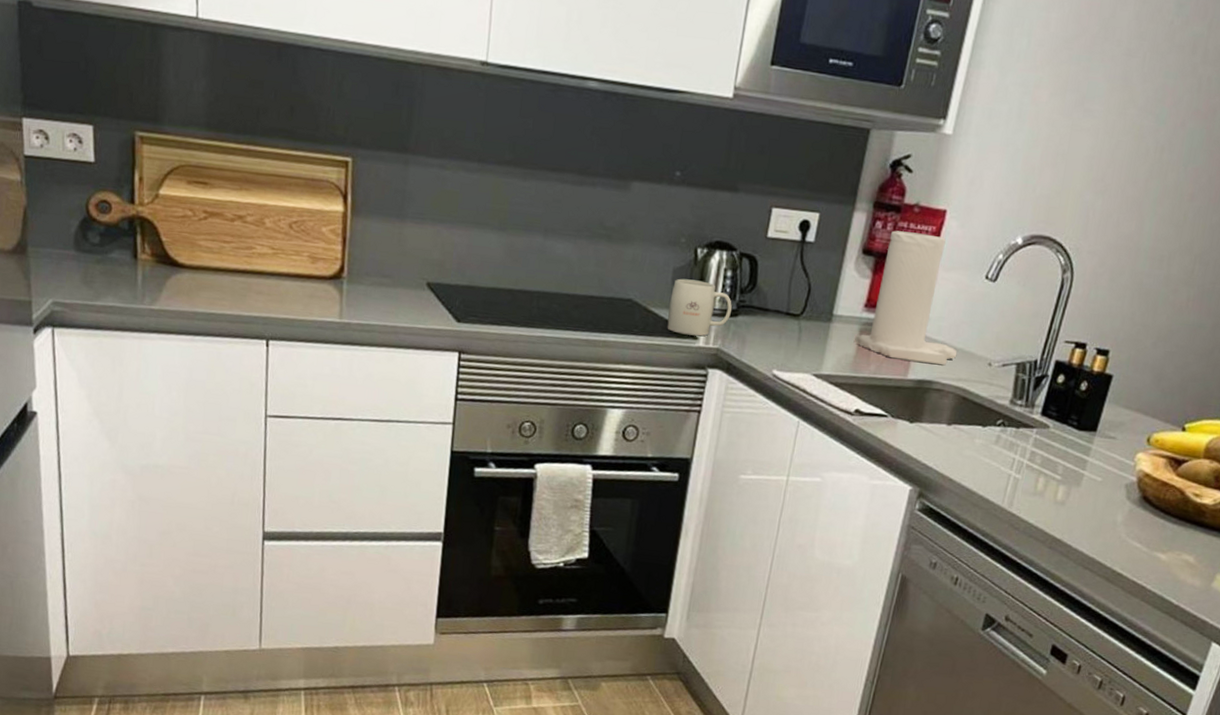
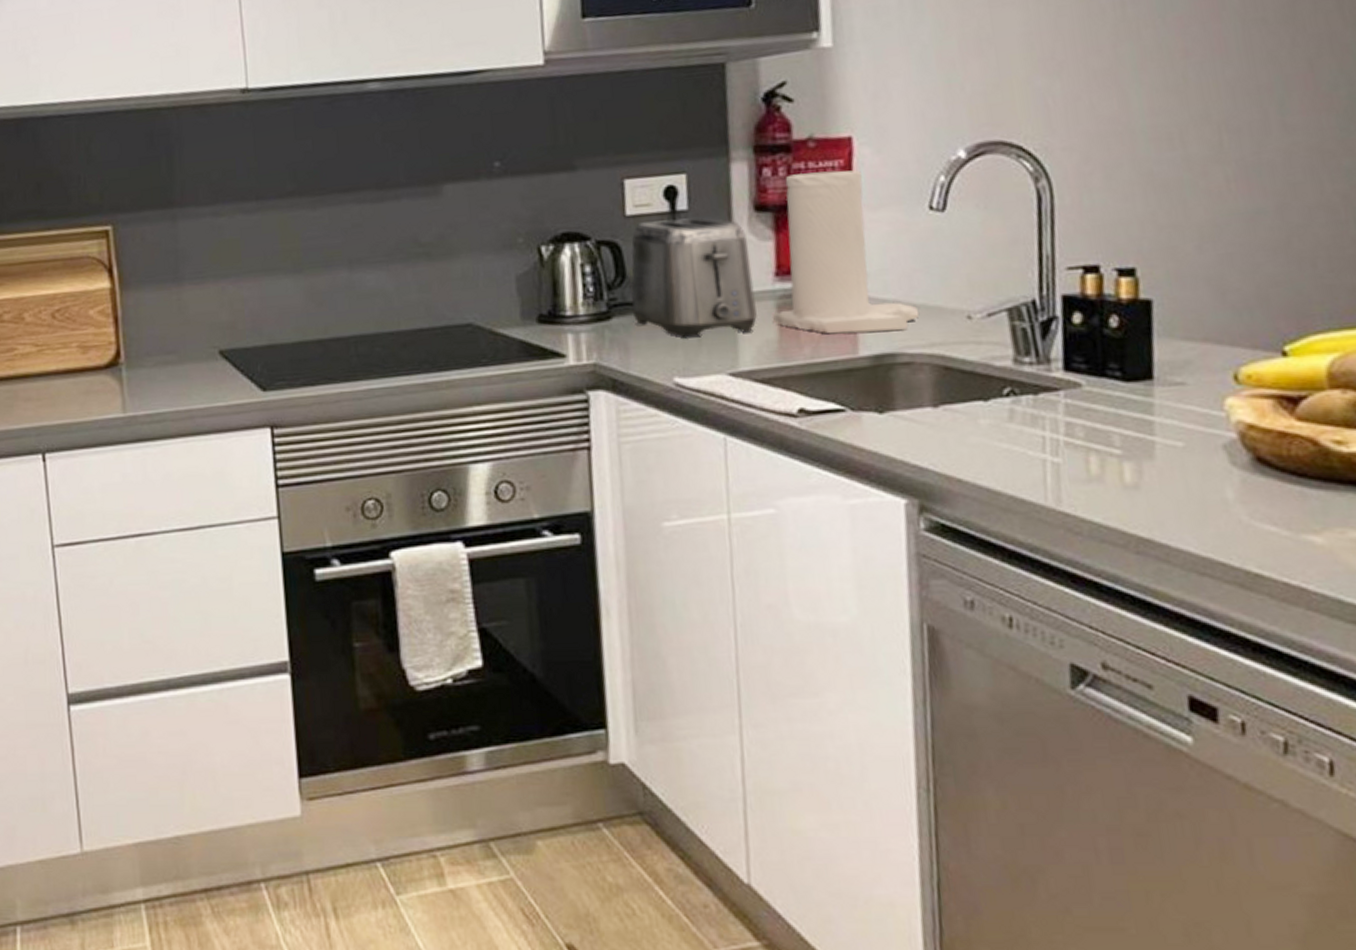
mug: present [667,278,732,337] -> none [519,284,602,355]
toaster: none [754,245,852,345] -> present [631,218,757,337]

